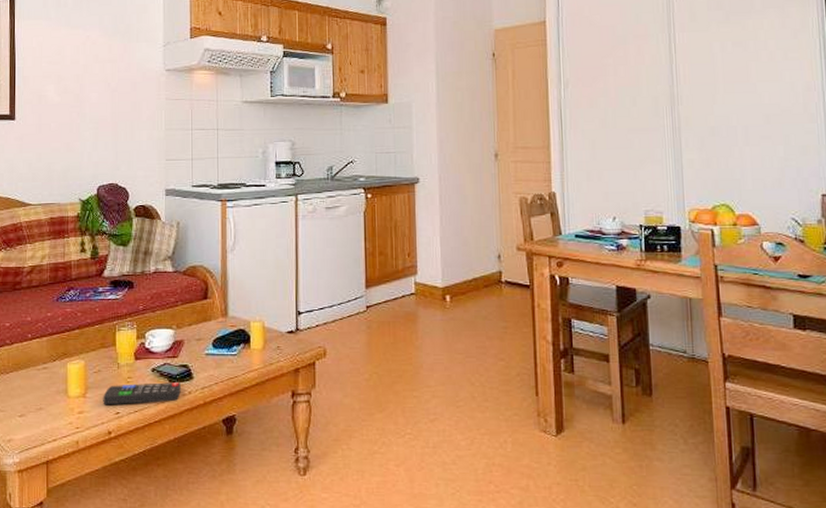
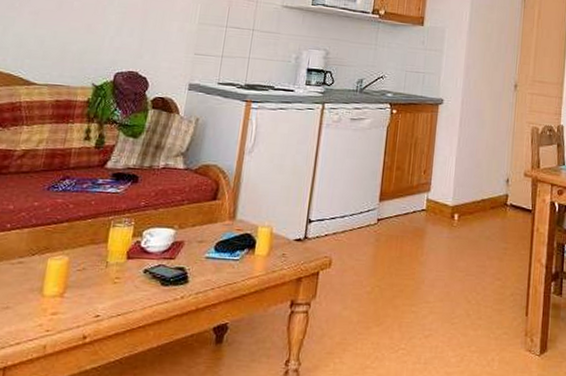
remote control: present [103,382,181,405] -> none [82,285,174,307]

